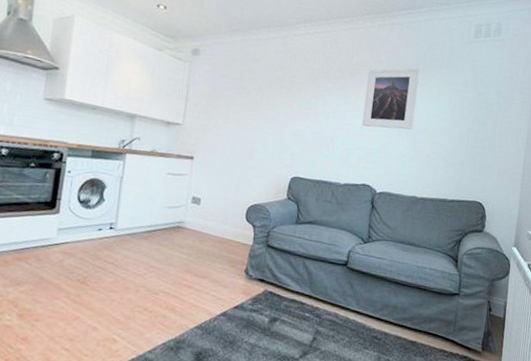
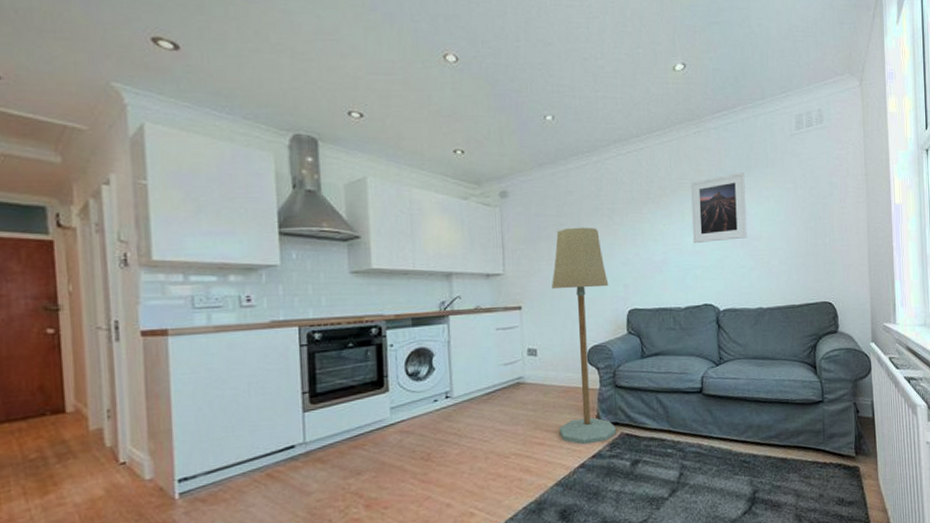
floor lamp: none [208,92,278,295] -> present [552,227,616,445]

